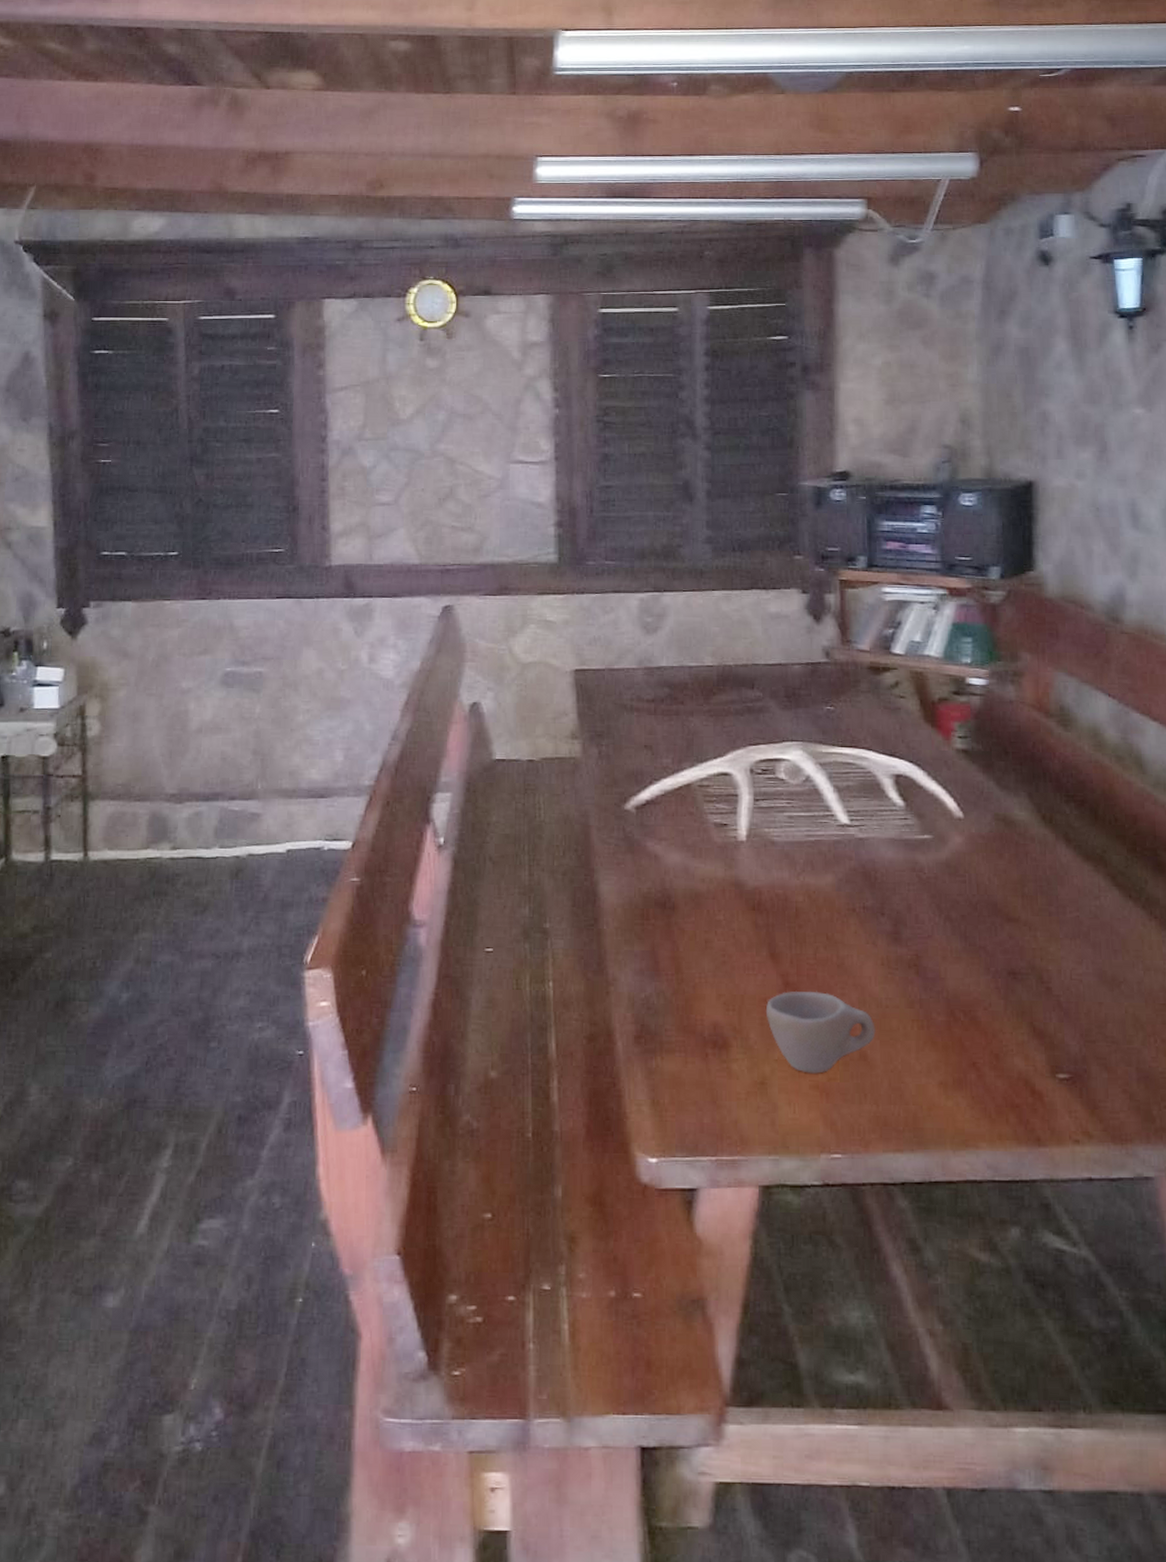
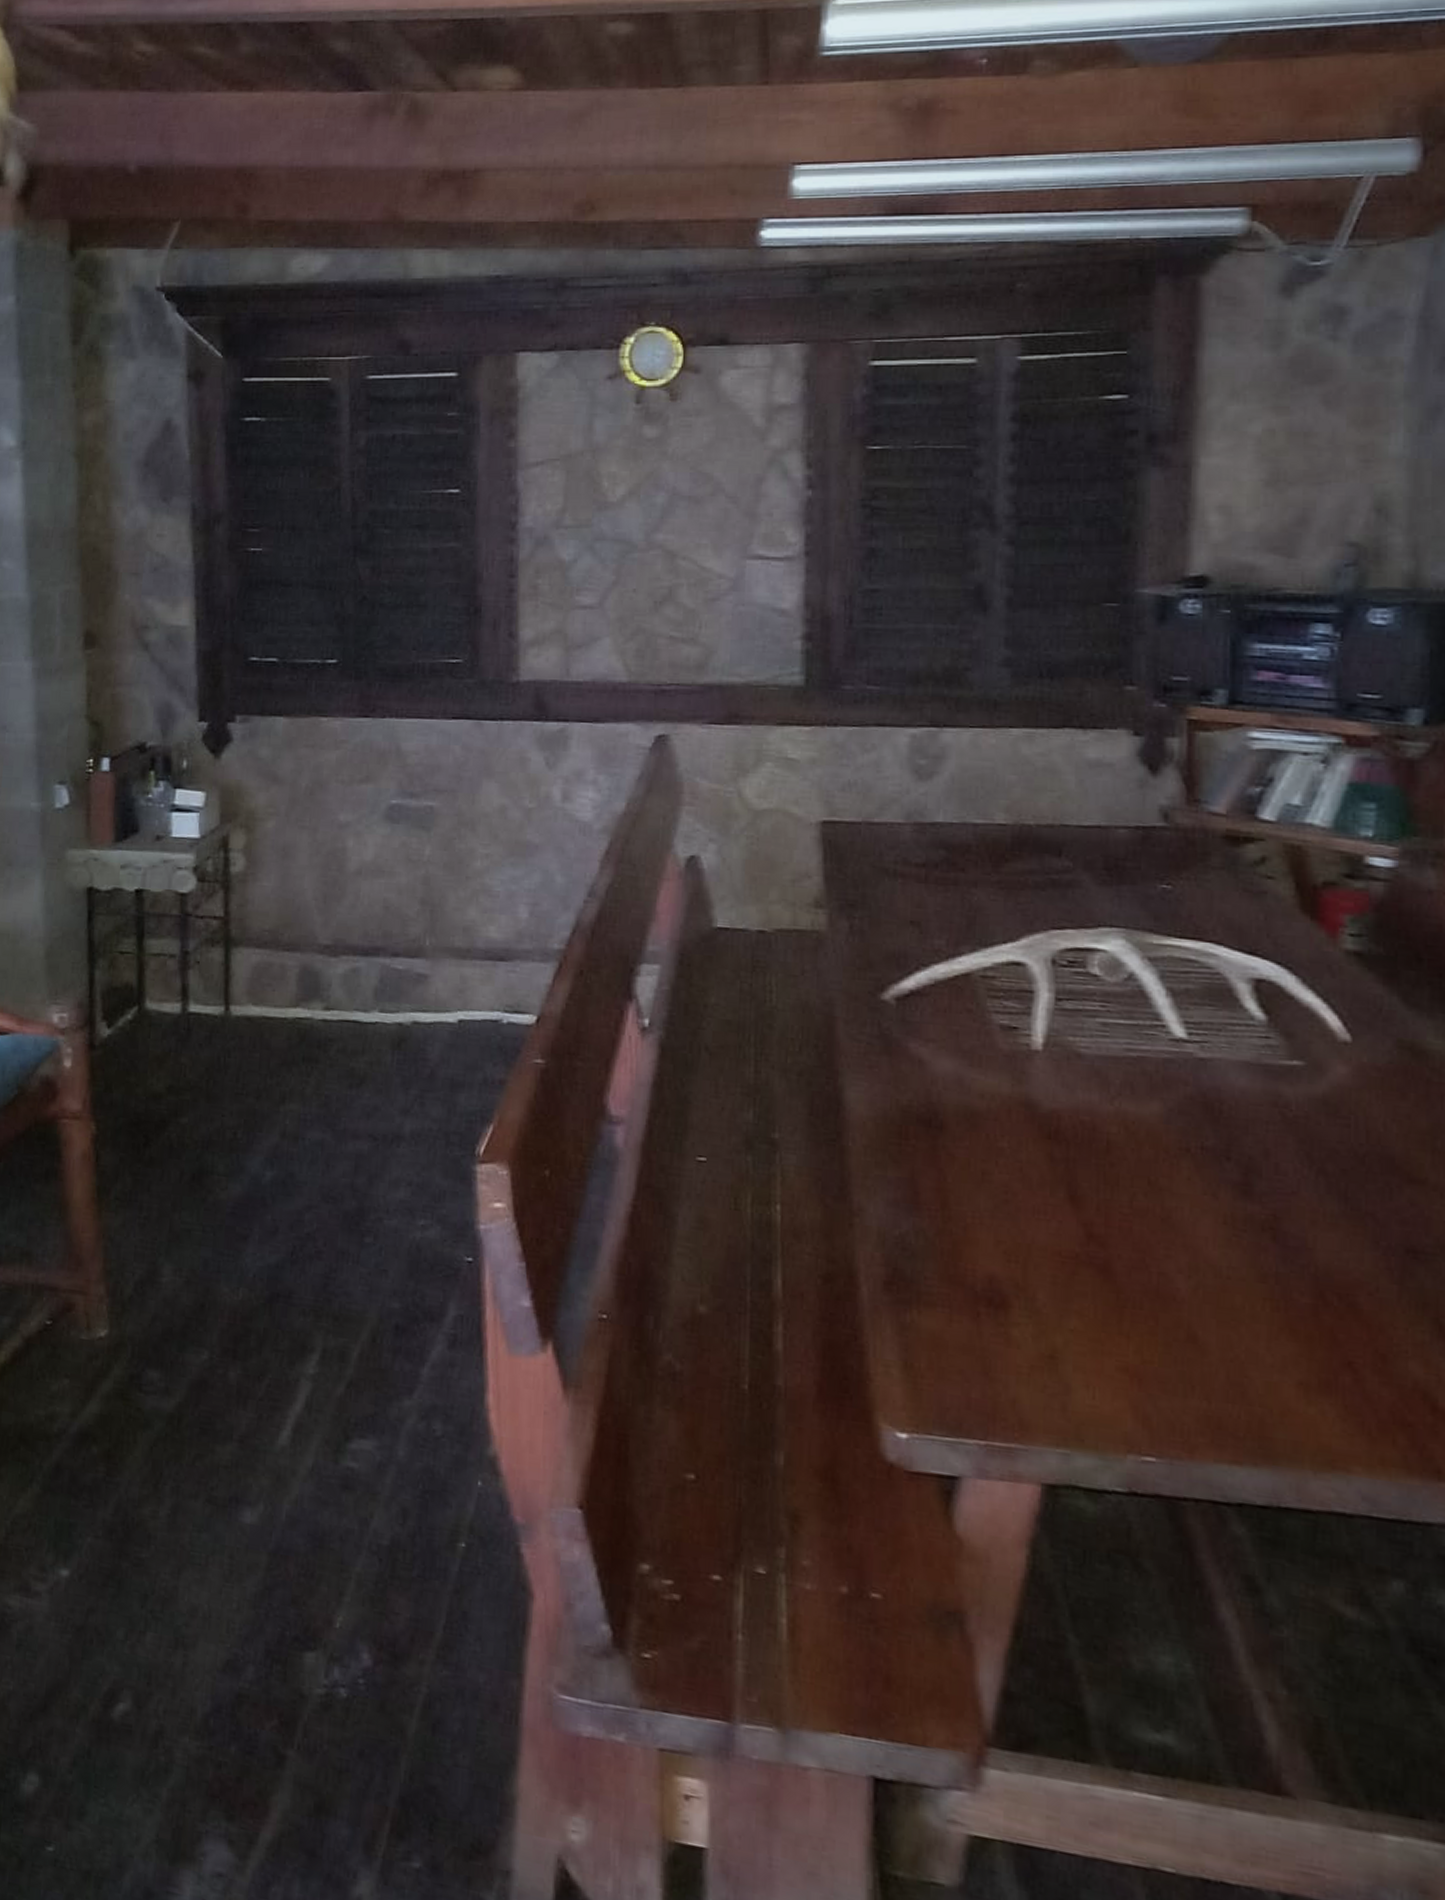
cup: present [765,991,876,1074] -> none [1059,1246,1211,1353]

